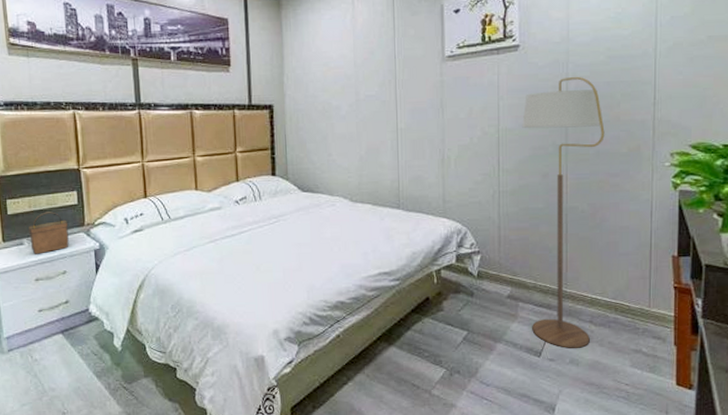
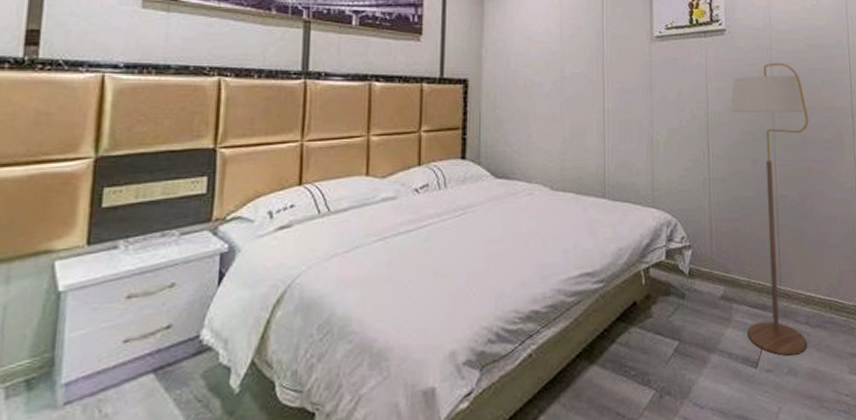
handbag: present [28,211,69,255] -> none [127,203,189,262]

